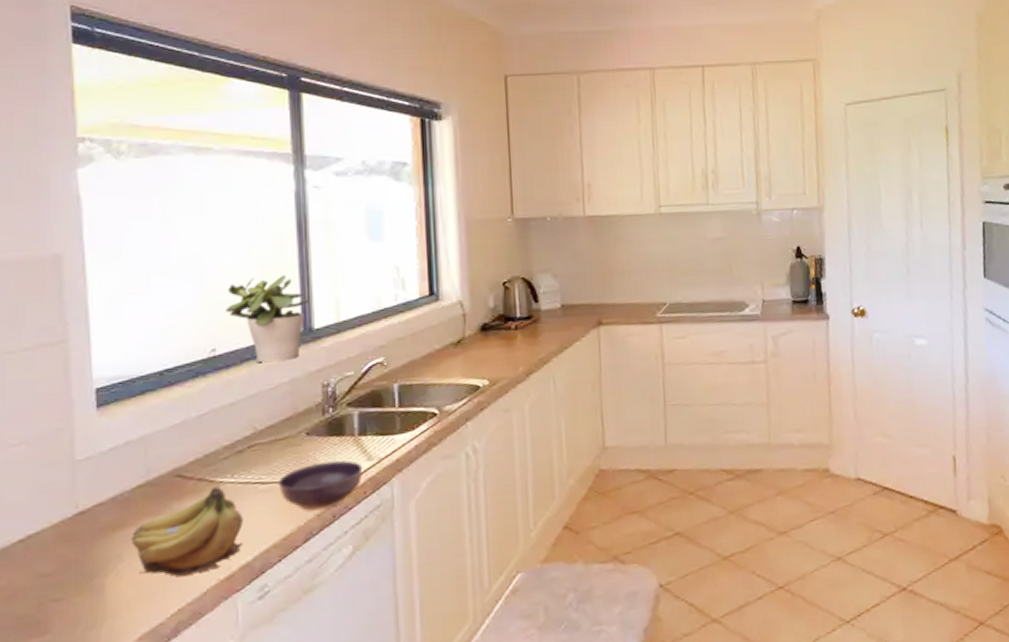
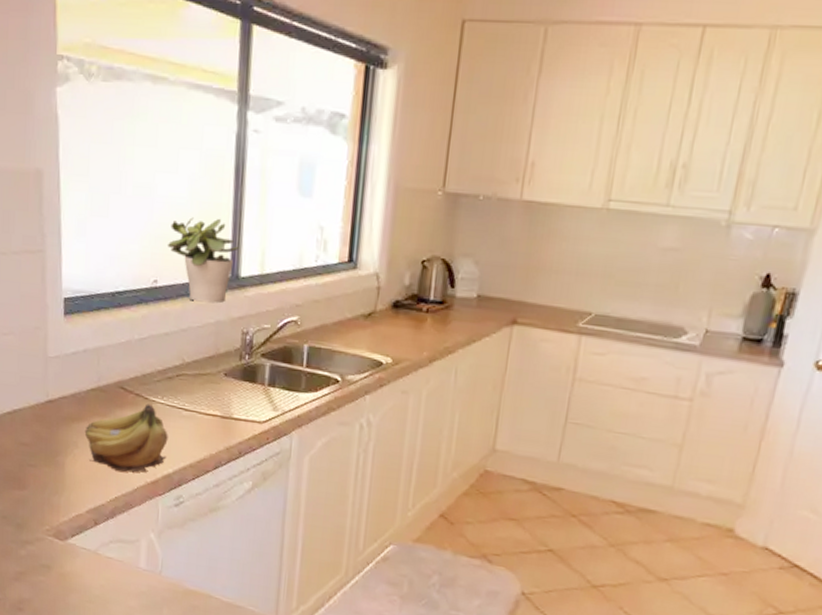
bowl: present [277,460,363,511] -> none [197,402,269,445]

